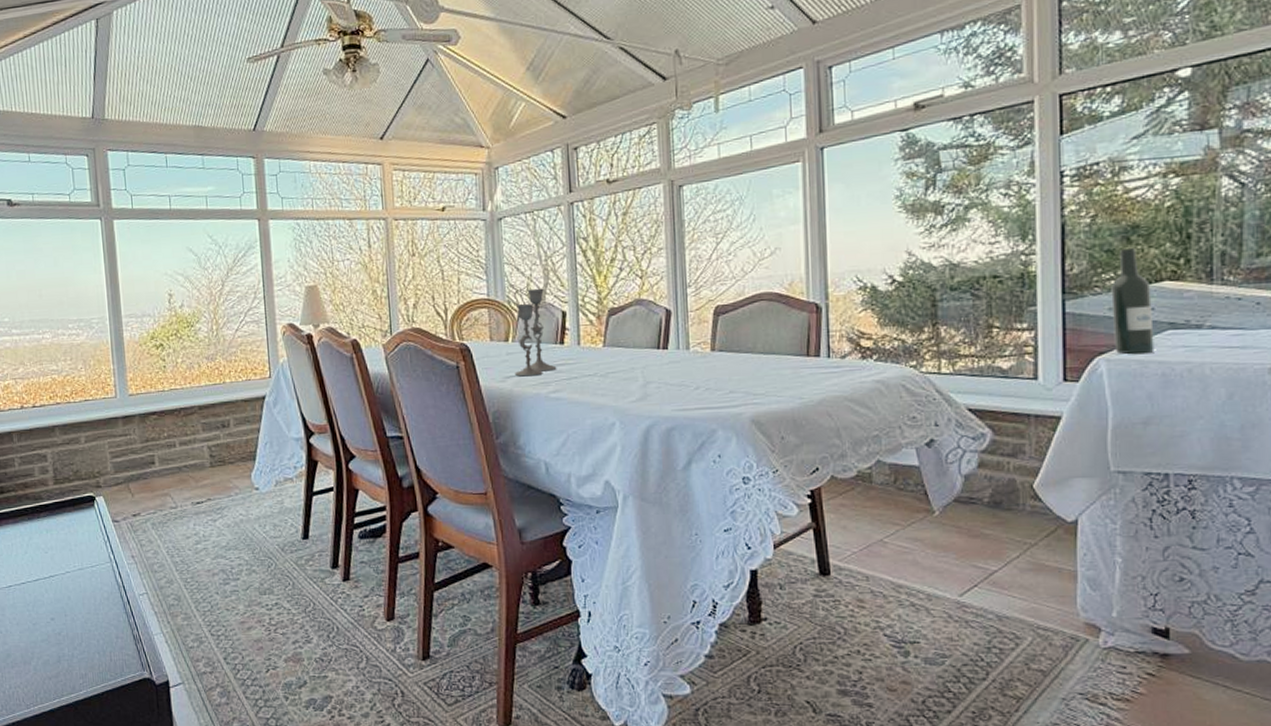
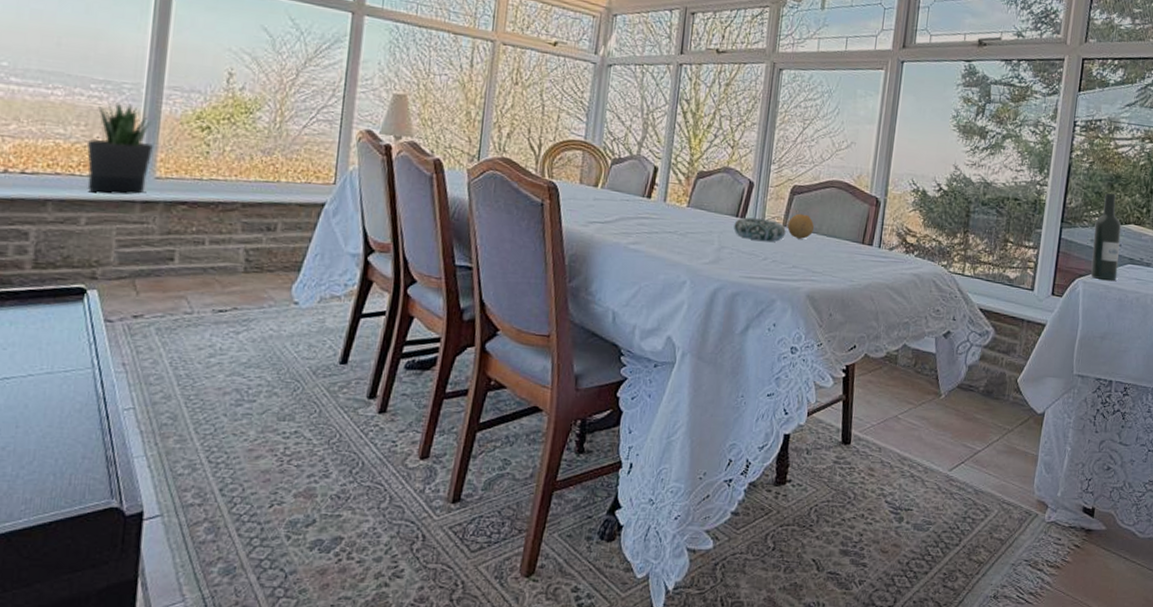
planter: none [74,333,123,416] -> present [86,97,153,196]
candlestick: present [515,288,557,377] -> none [599,139,641,225]
decorative bowl: none [657,346,716,371] -> present [733,217,786,242]
fruit: none [716,334,748,362] -> present [787,213,815,239]

